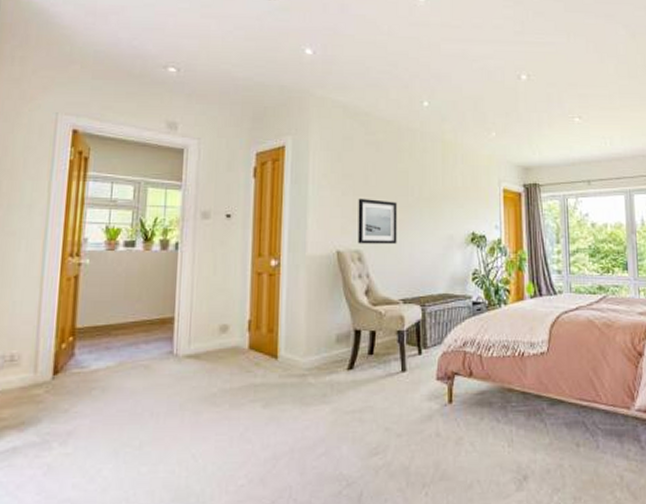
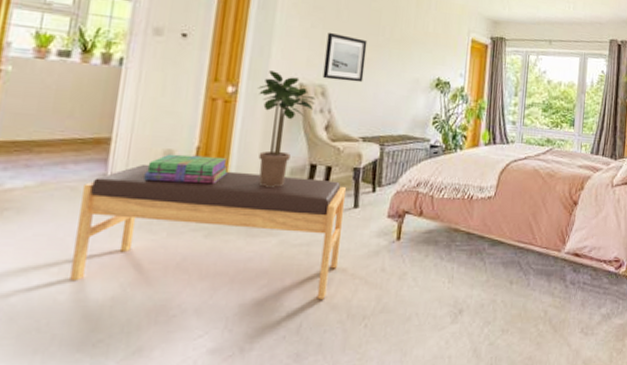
bench: none [150,339,393,467] -> present [70,164,347,299]
stack of books: none [205,328,278,356] -> present [144,154,228,184]
potted plant: none [298,241,353,355] -> present [258,70,316,187]

